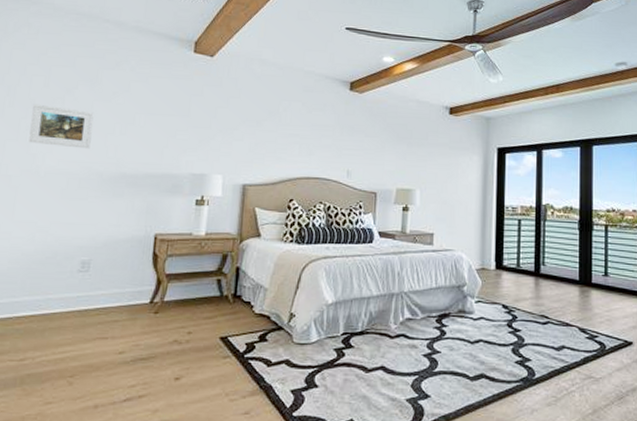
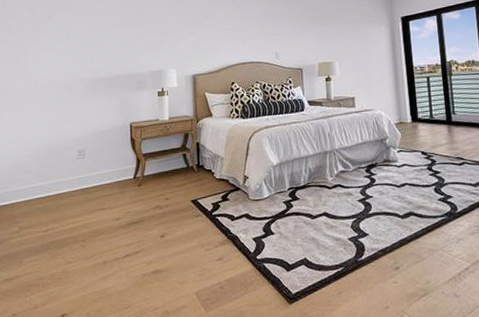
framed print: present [29,103,94,149] -> none [25,30,72,62]

